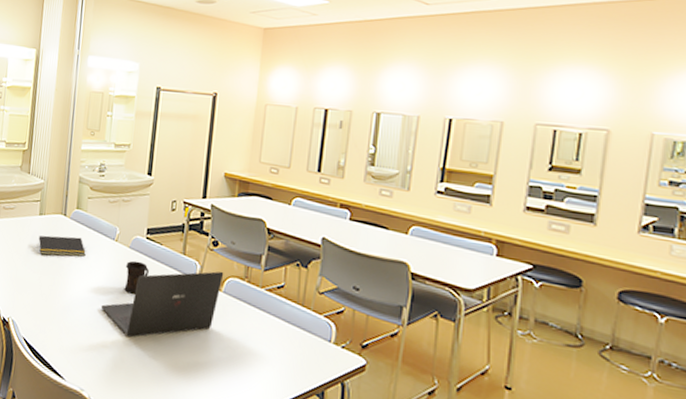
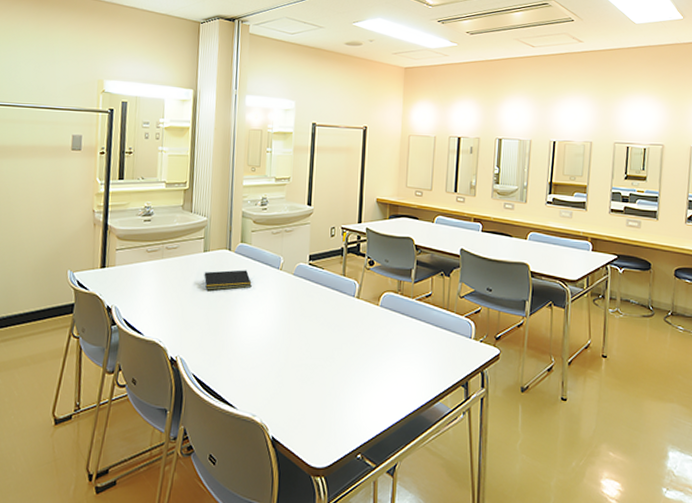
laptop: present [100,271,224,338] -> none [268,287,380,359]
mug: present [124,260,149,295] -> none [290,286,313,319]

